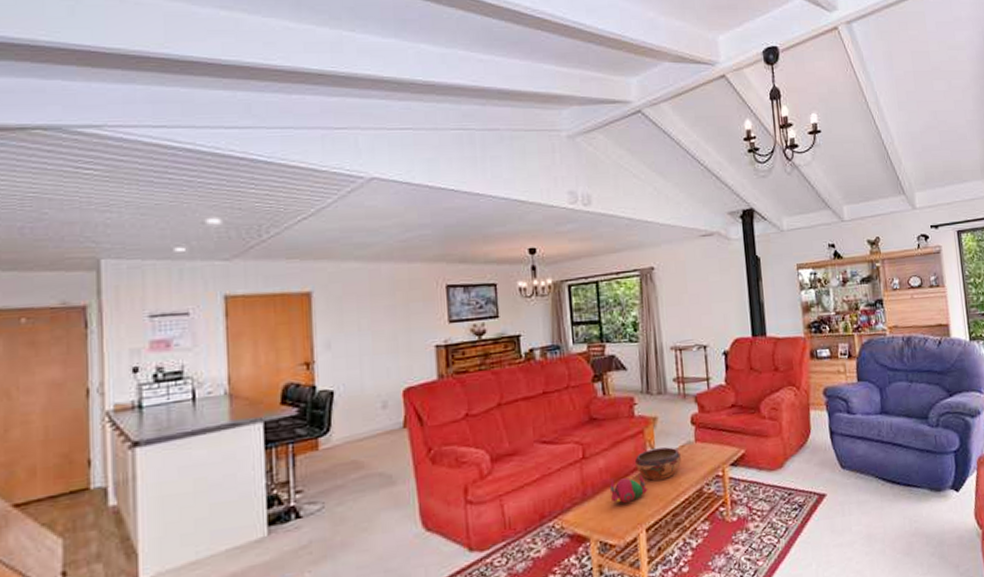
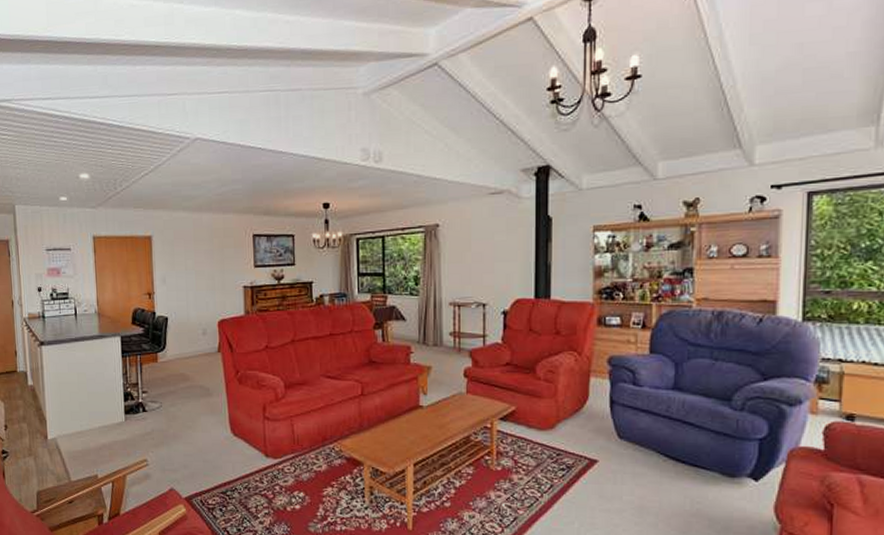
toy: present [609,474,648,504] -> none [383,415,418,439]
decorative bowl: present [634,447,681,481] -> none [407,395,451,424]

